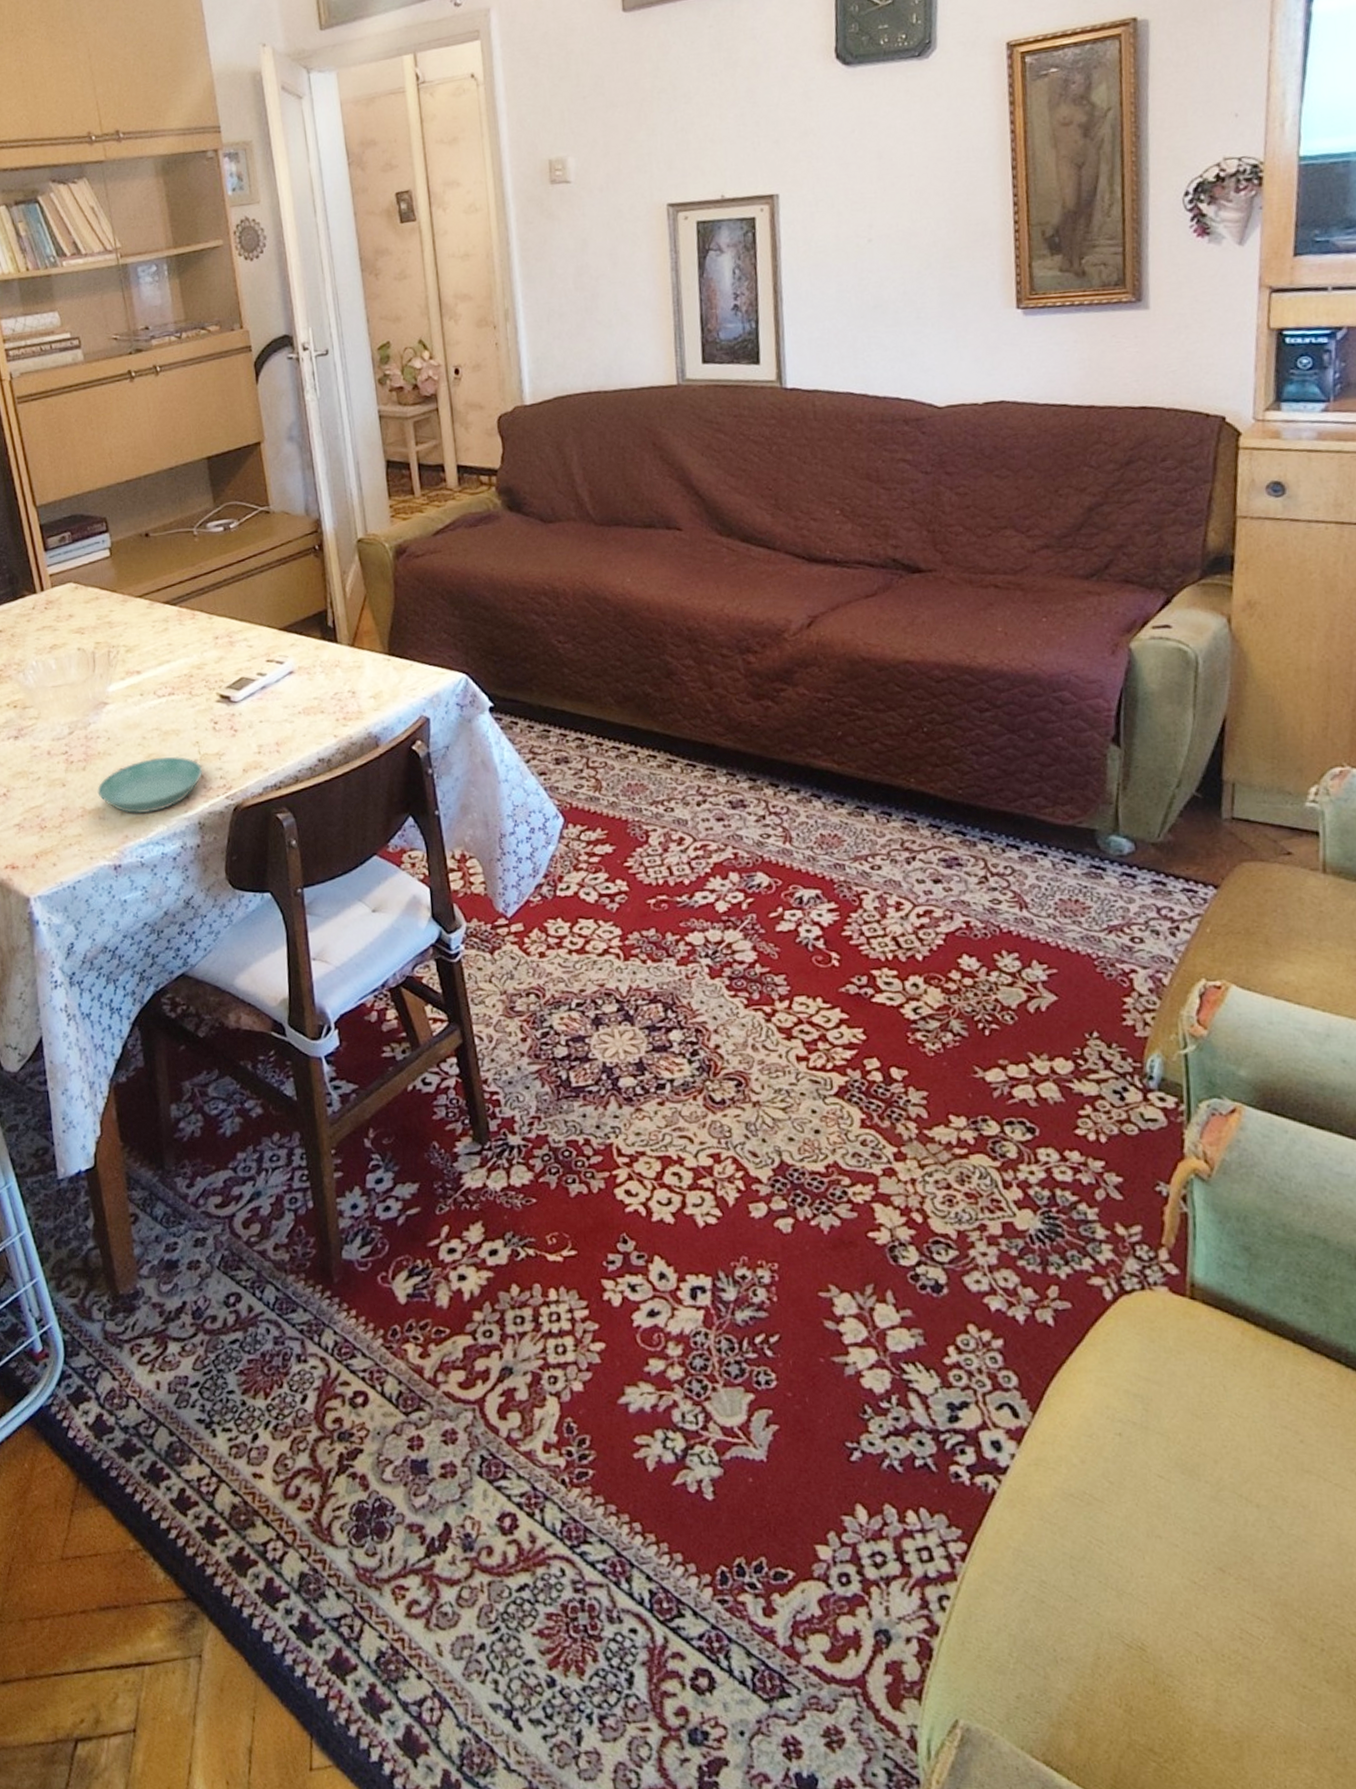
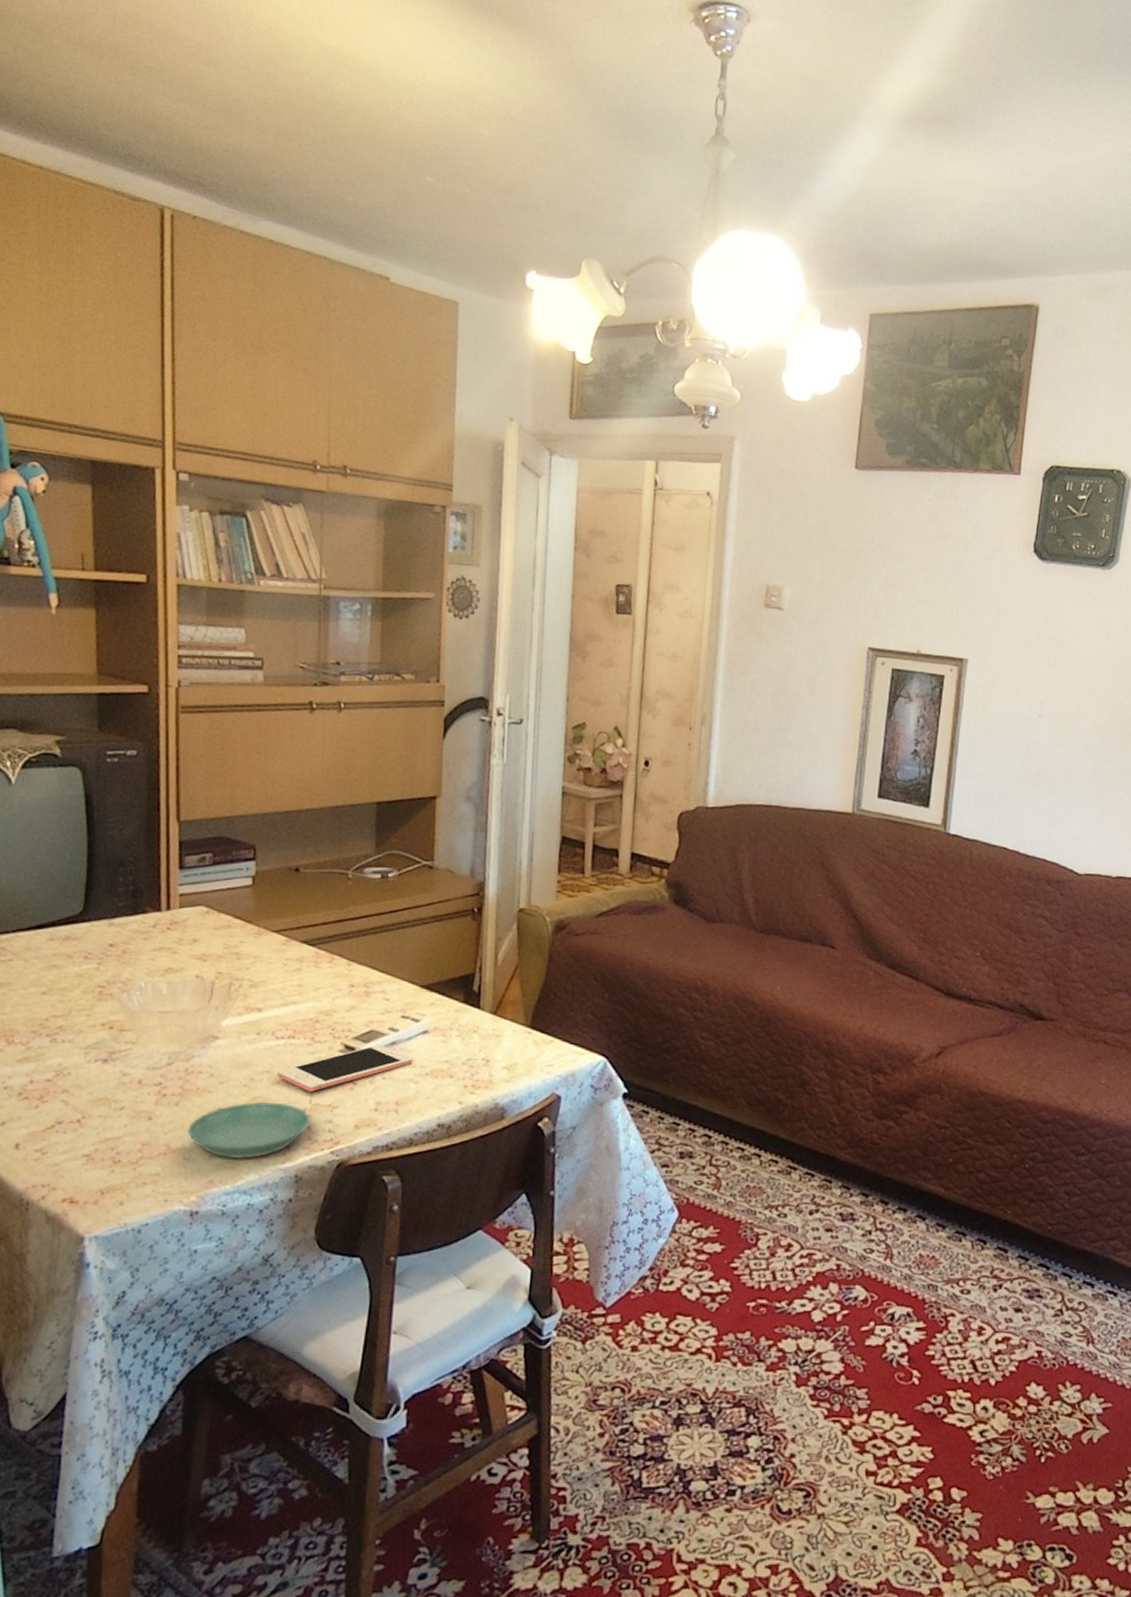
cell phone: none [165,690,284,743] -> present [277,1044,412,1092]

